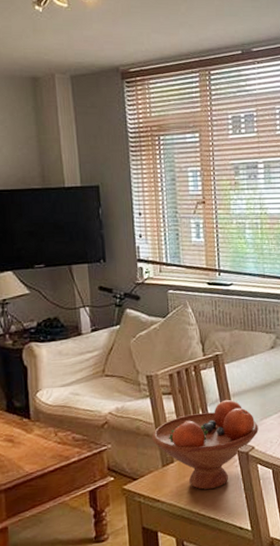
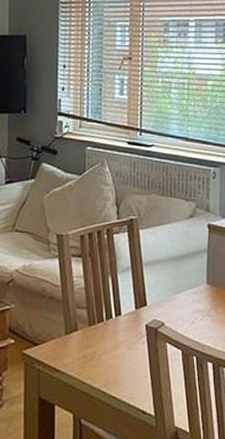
fruit bowl: present [152,399,259,490] -> none [57,268,170,364]

